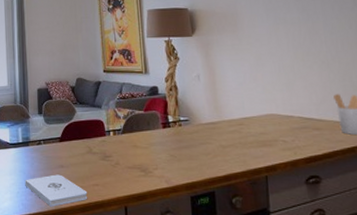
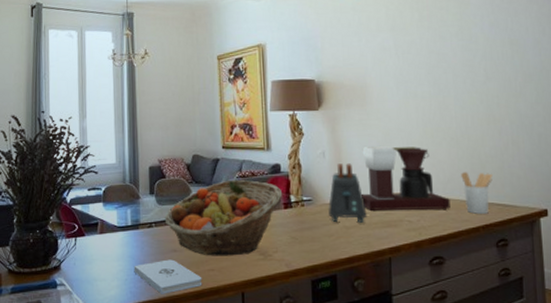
fruit basket: none [52,101,160,172] -> present [164,179,282,256]
toaster: none [205,86,242,142] -> present [328,163,367,223]
coffee maker: none [235,68,325,132] -> present [362,145,451,212]

